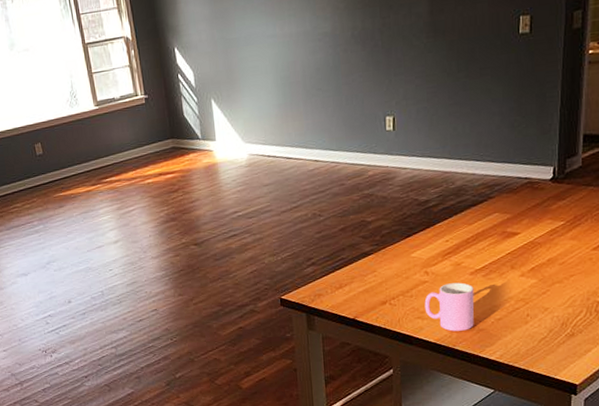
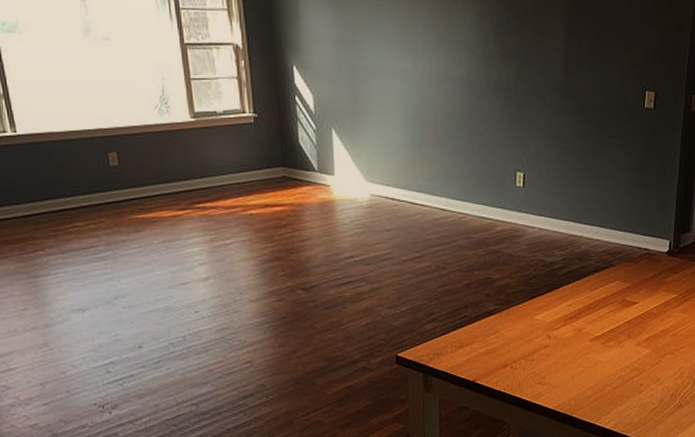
cup: present [424,282,475,332] -> none [545,348,593,399]

